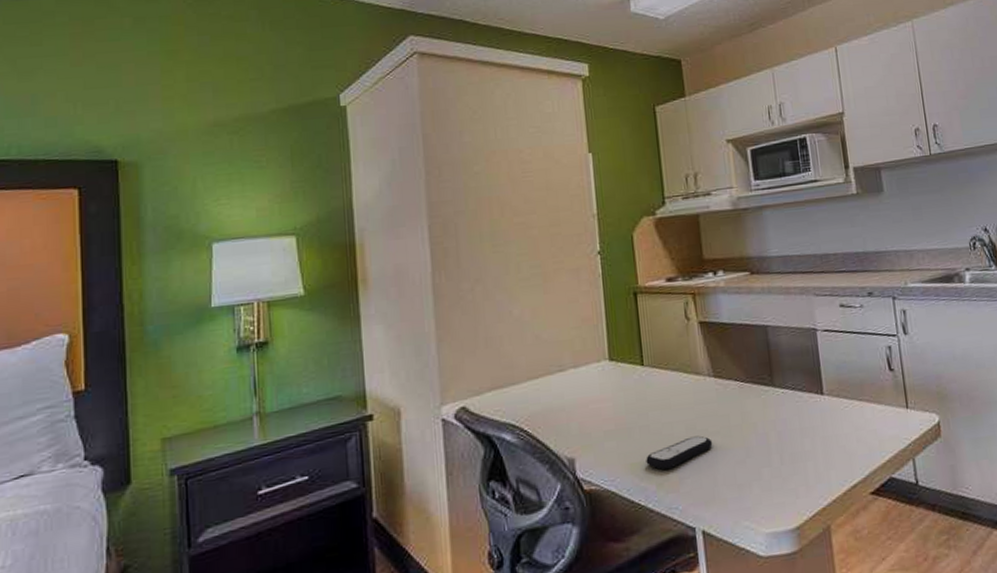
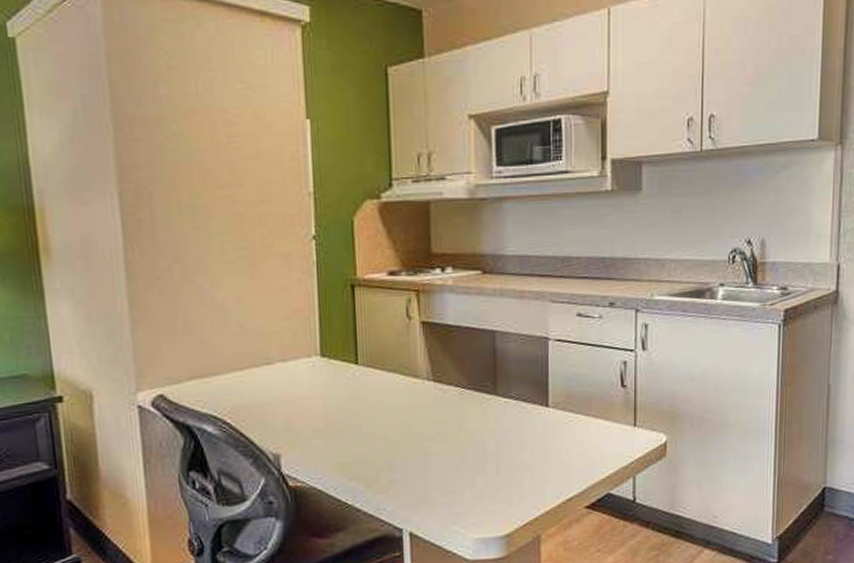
remote control: present [646,435,713,470] -> none [355,440,427,471]

